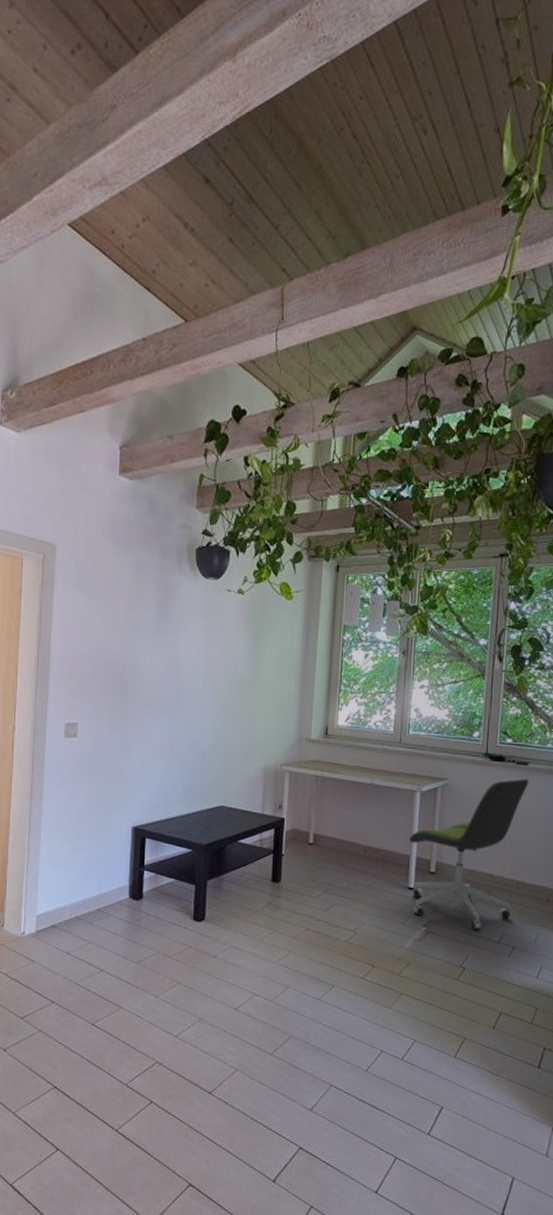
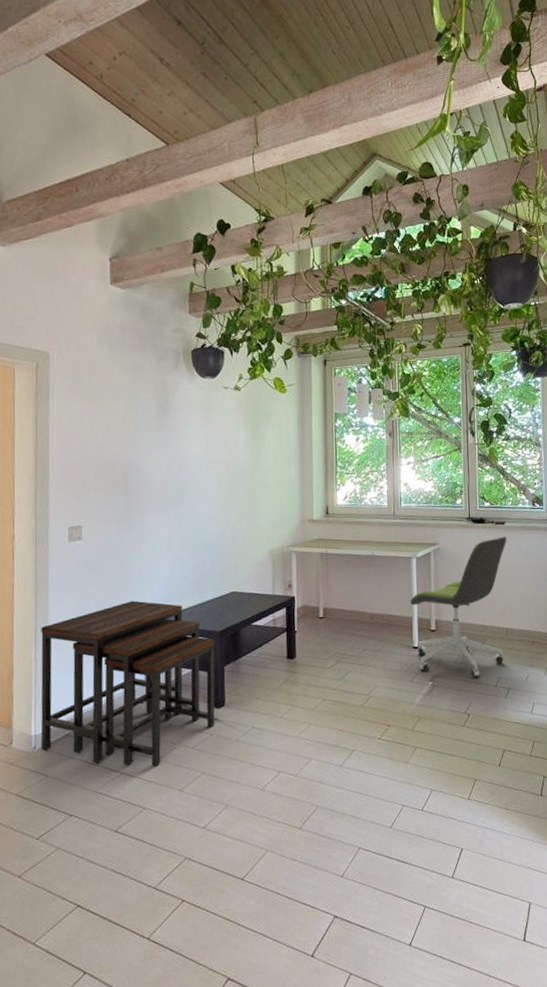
desk: none [29,803,199,970] -> present [40,600,215,767]

